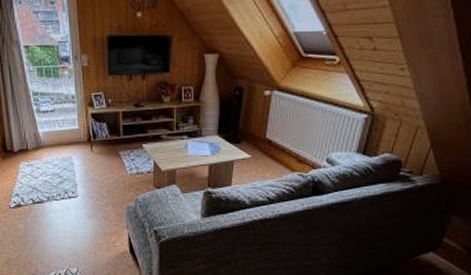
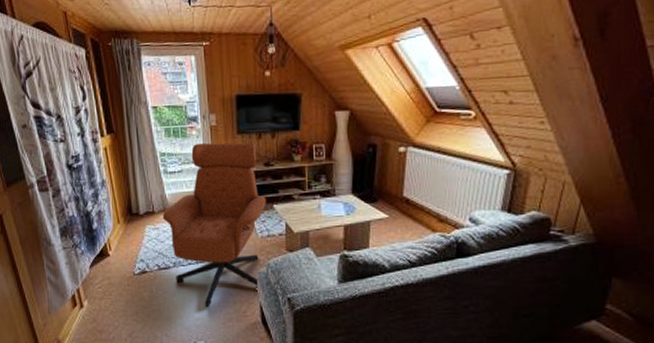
armchair: none [36,83,136,239] -> present [162,142,266,308]

